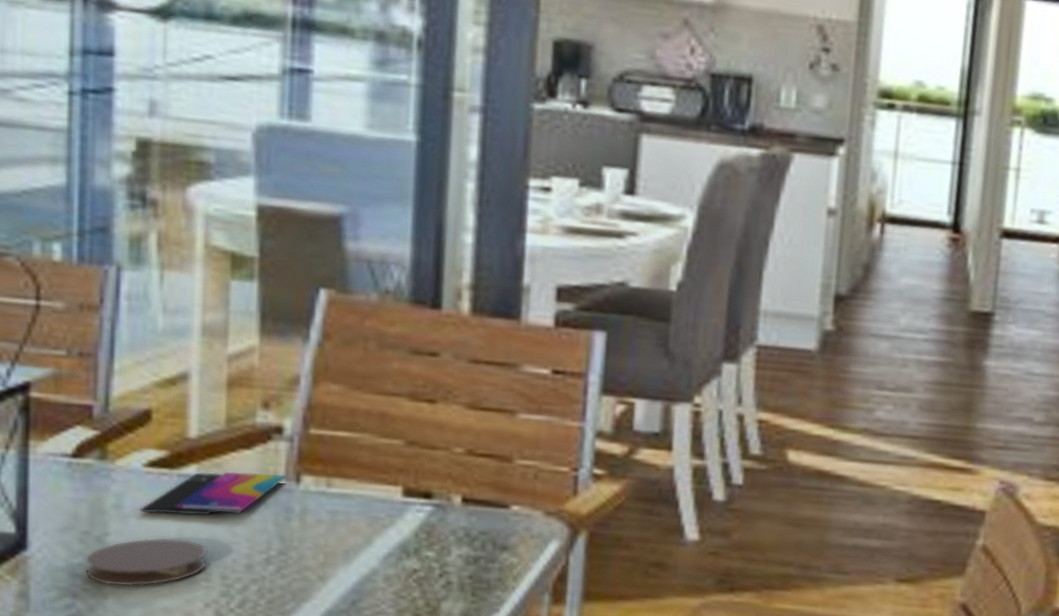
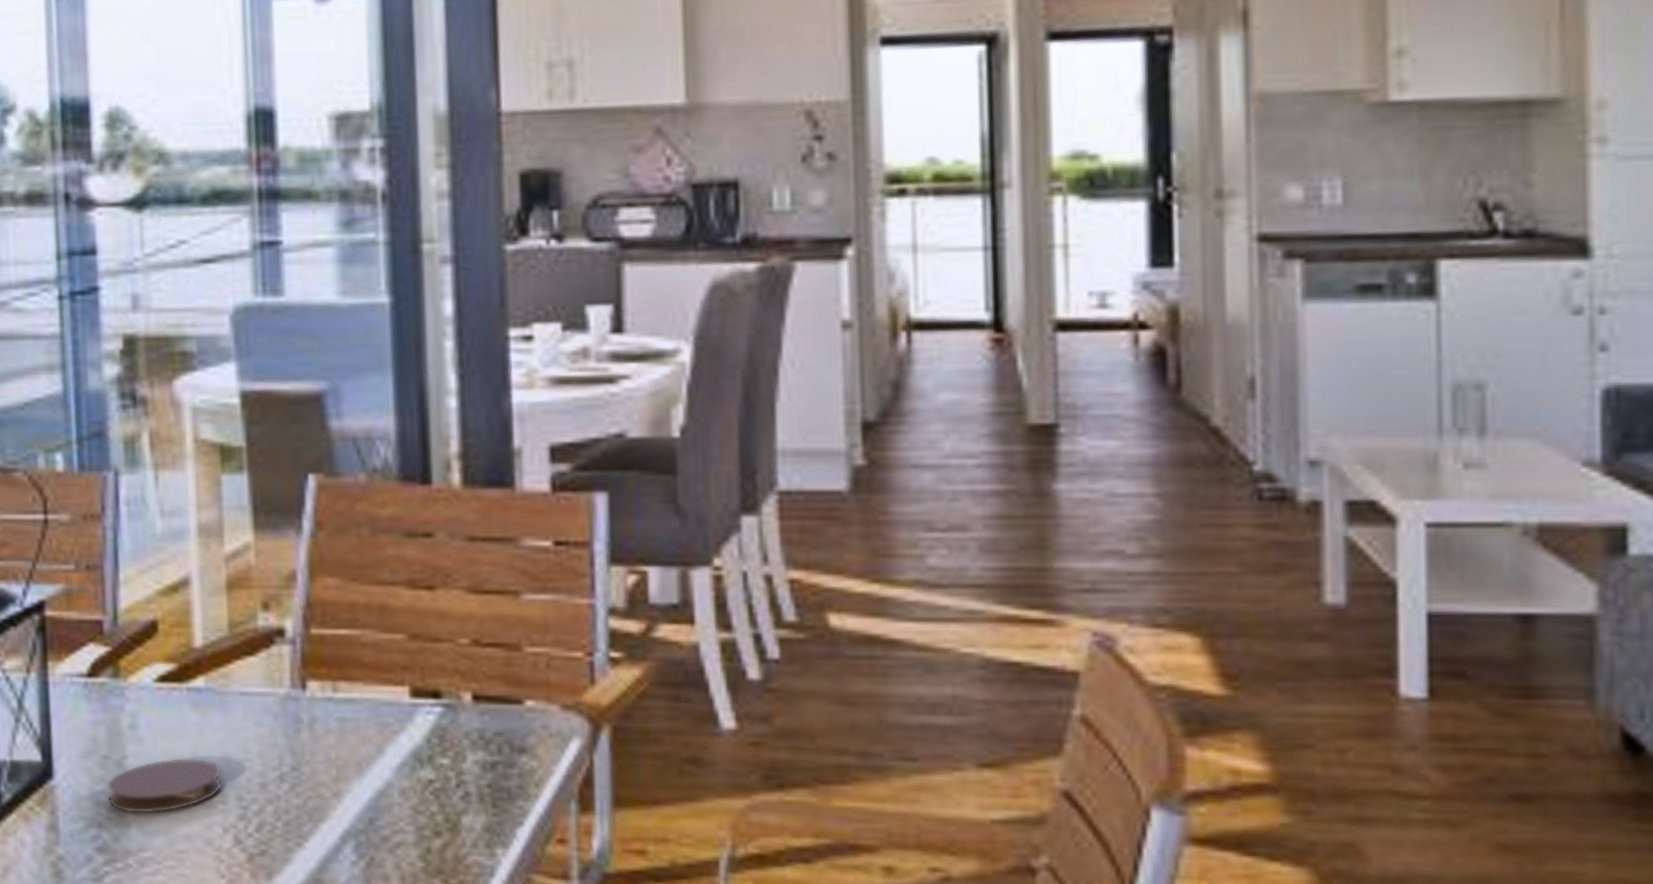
smartphone: present [140,471,287,515] -> none [154,681,292,733]

